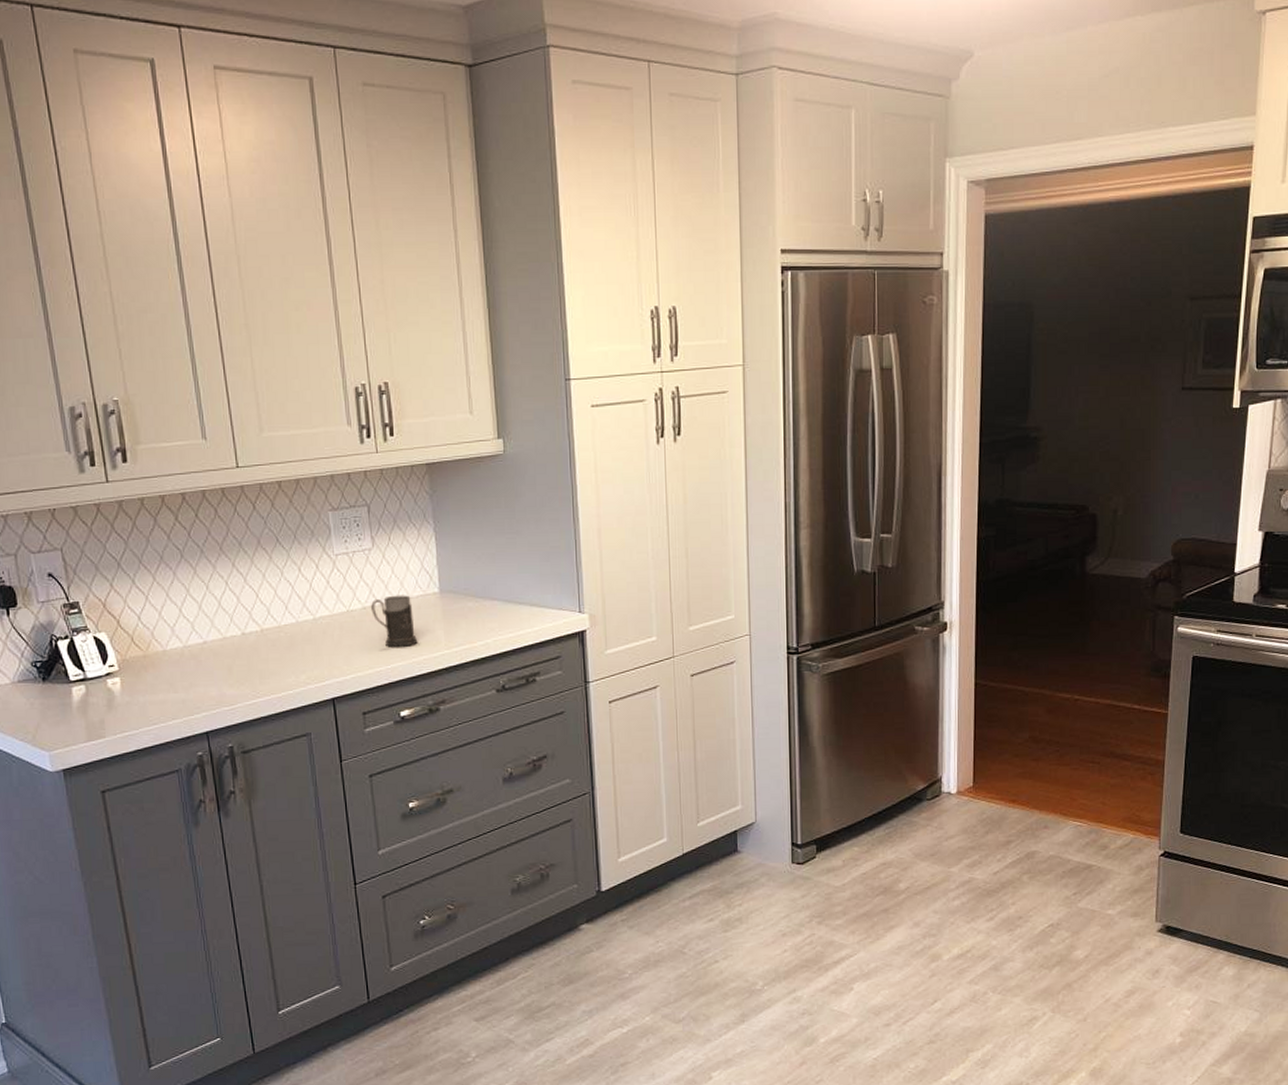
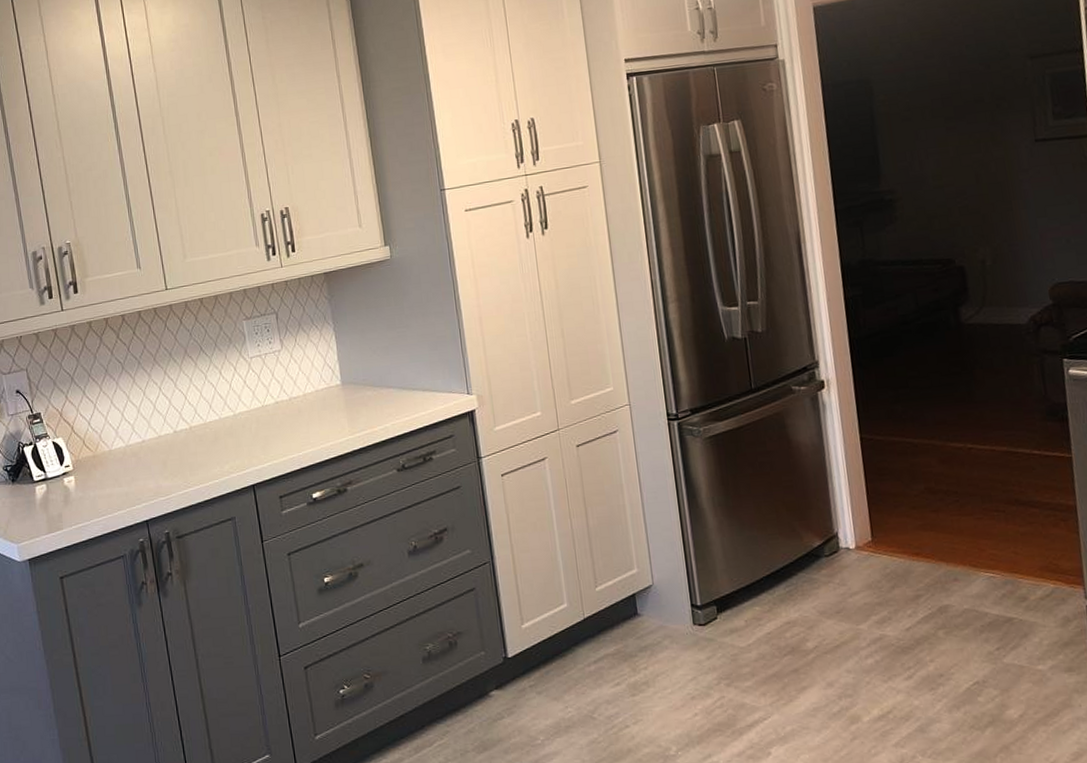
mug: present [371,595,418,647] -> none [282,388,325,436]

